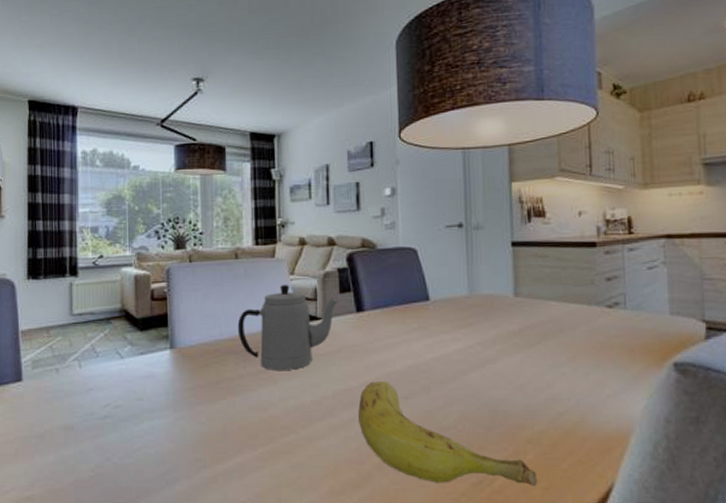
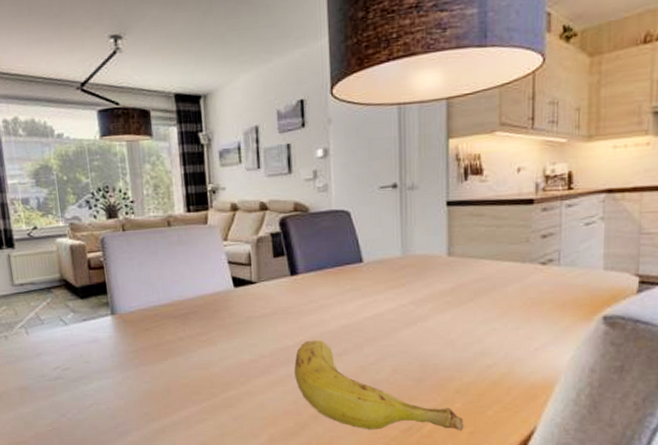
teapot: present [237,284,337,370] -> none [174,250,271,332]

